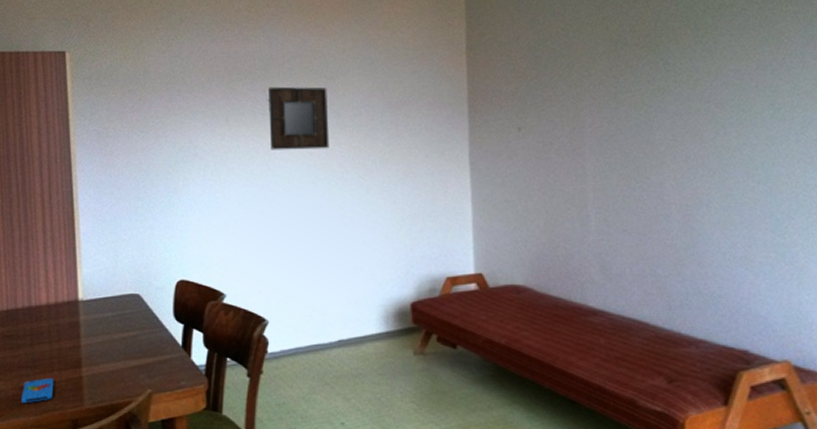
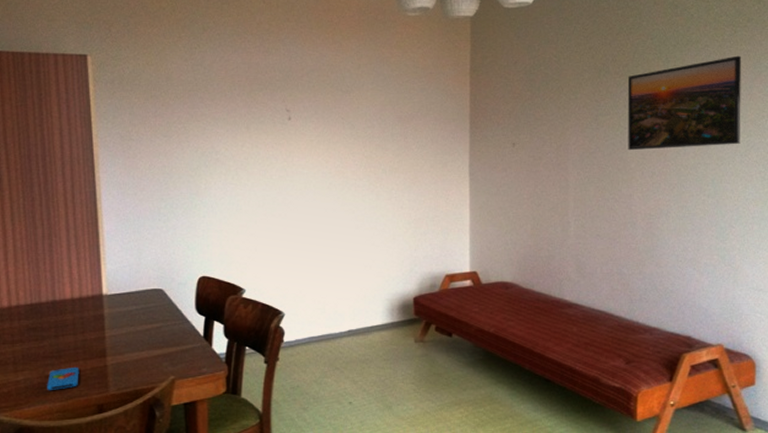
home mirror: present [269,86,330,150] -> none [288,98,344,158]
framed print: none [649,18,794,132] -> present [627,55,741,151]

